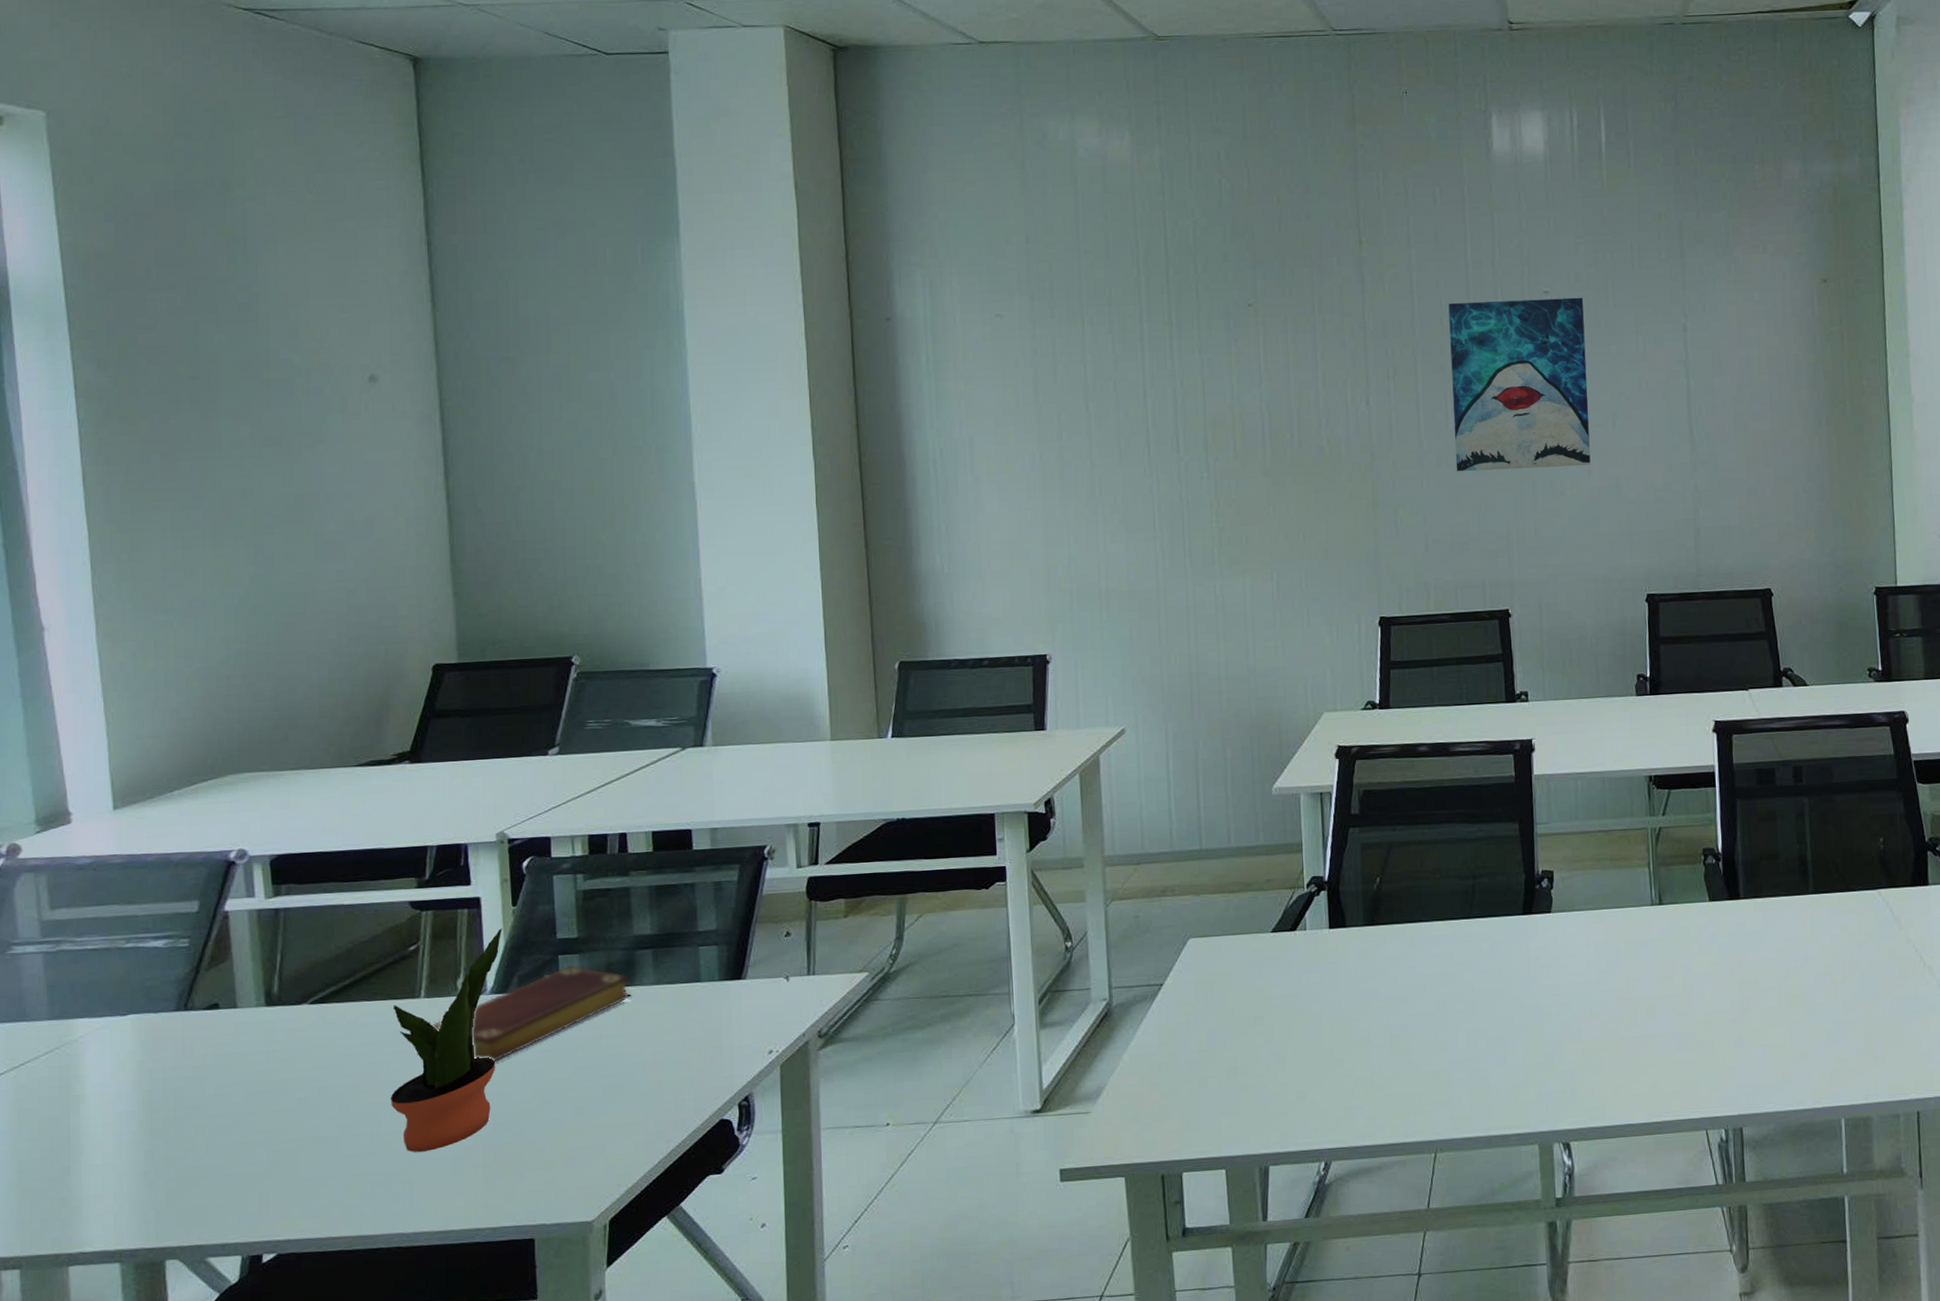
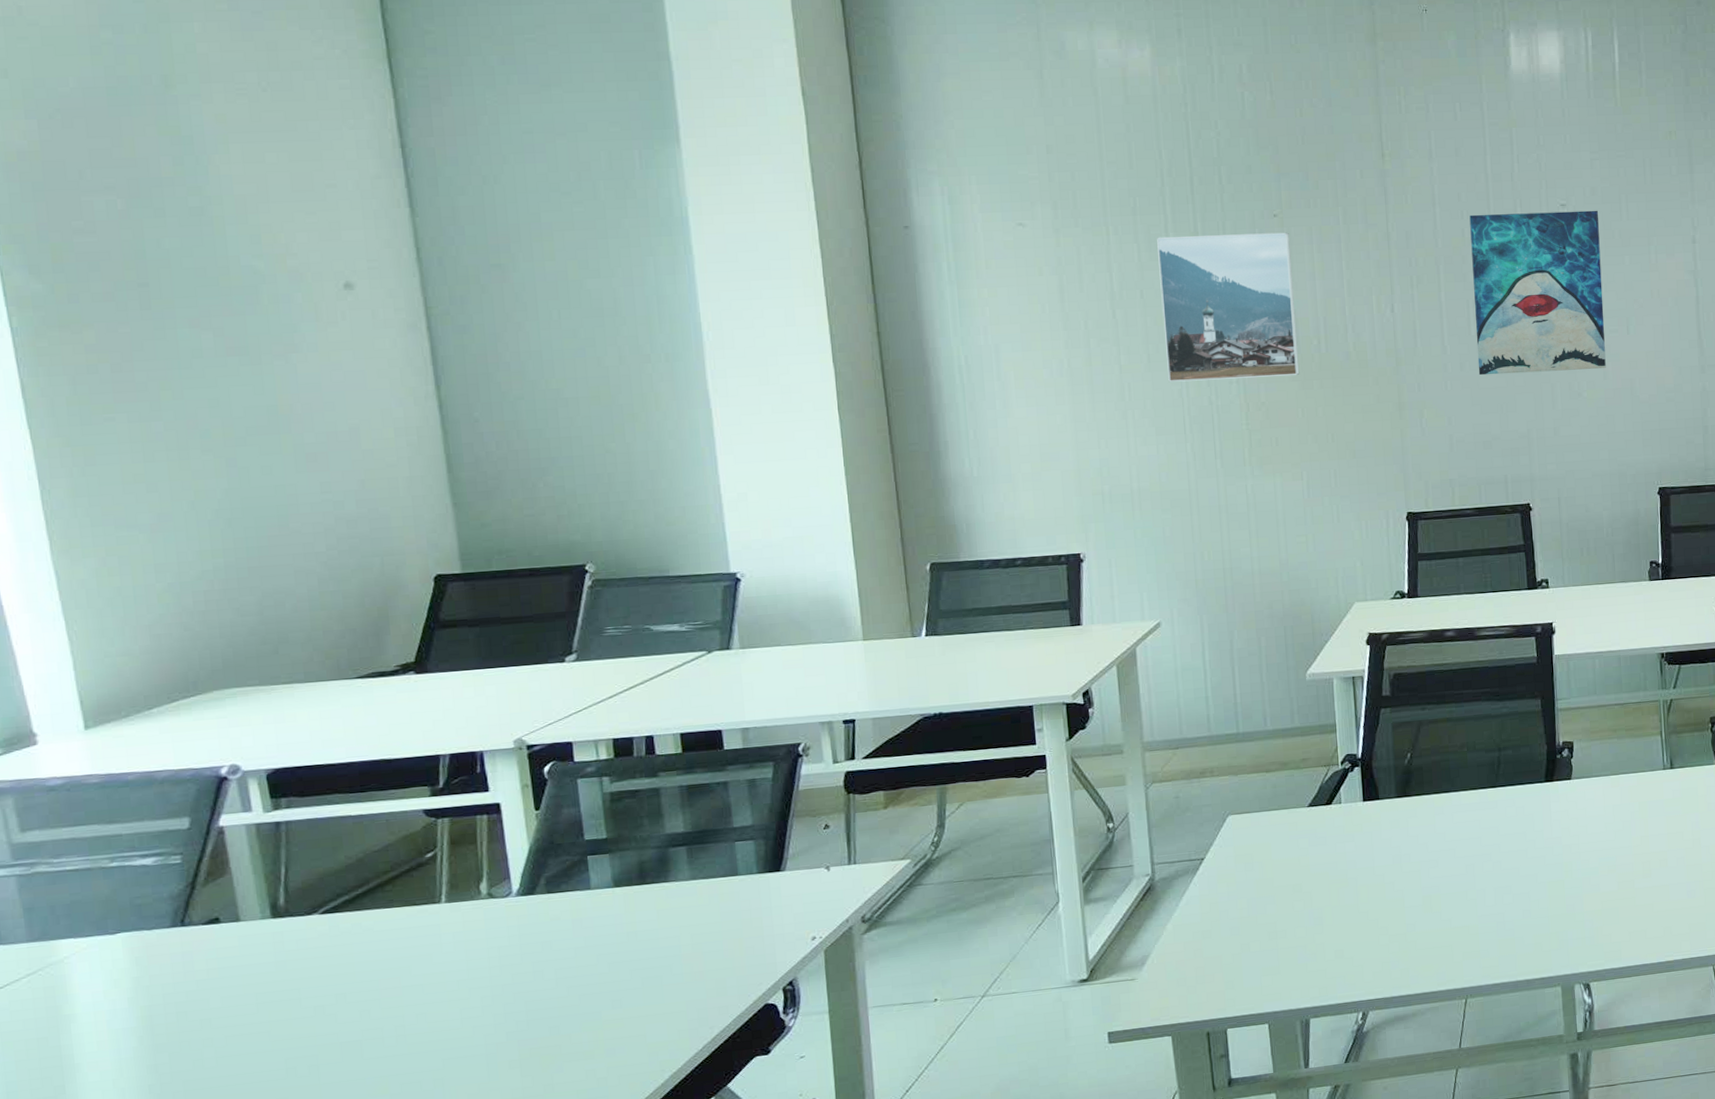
potted plant: present [390,927,502,1152] -> none [411,831,527,1052]
book: present [431,964,632,1062] -> none [455,864,667,961]
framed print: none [1131,322,1272,478] -> present [1157,232,1300,383]

